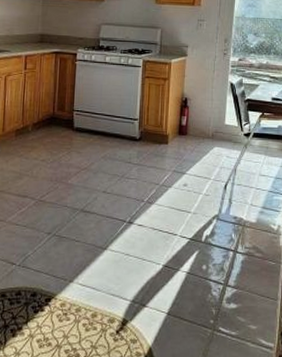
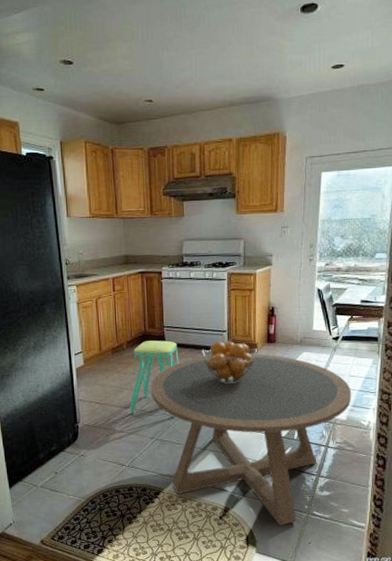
stool: none [28,124,87,210] -> present [130,340,179,417]
coffee table: none [52,144,262,344] -> present [150,354,352,526]
fruit basket: none [111,129,168,176] -> present [202,340,257,384]

